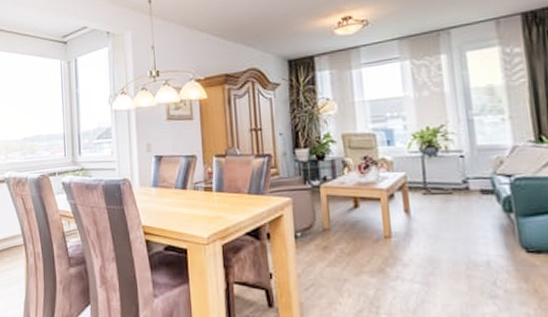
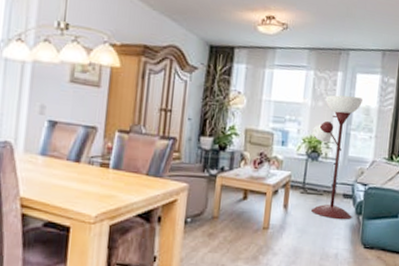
floor lamp: none [422,77,500,221] -> present [311,95,363,220]

